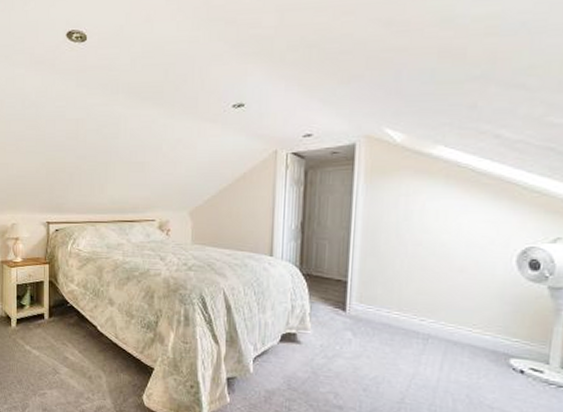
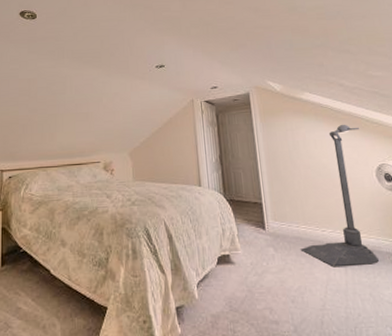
street lamp: none [386,191,509,364] -> present [300,124,379,266]

